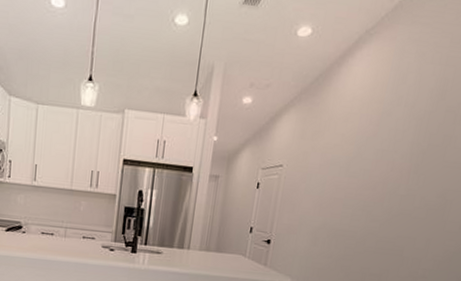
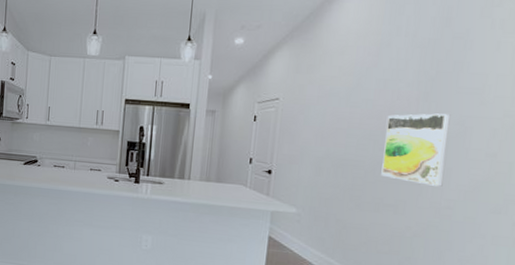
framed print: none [370,186,436,257] -> present [381,113,451,187]

